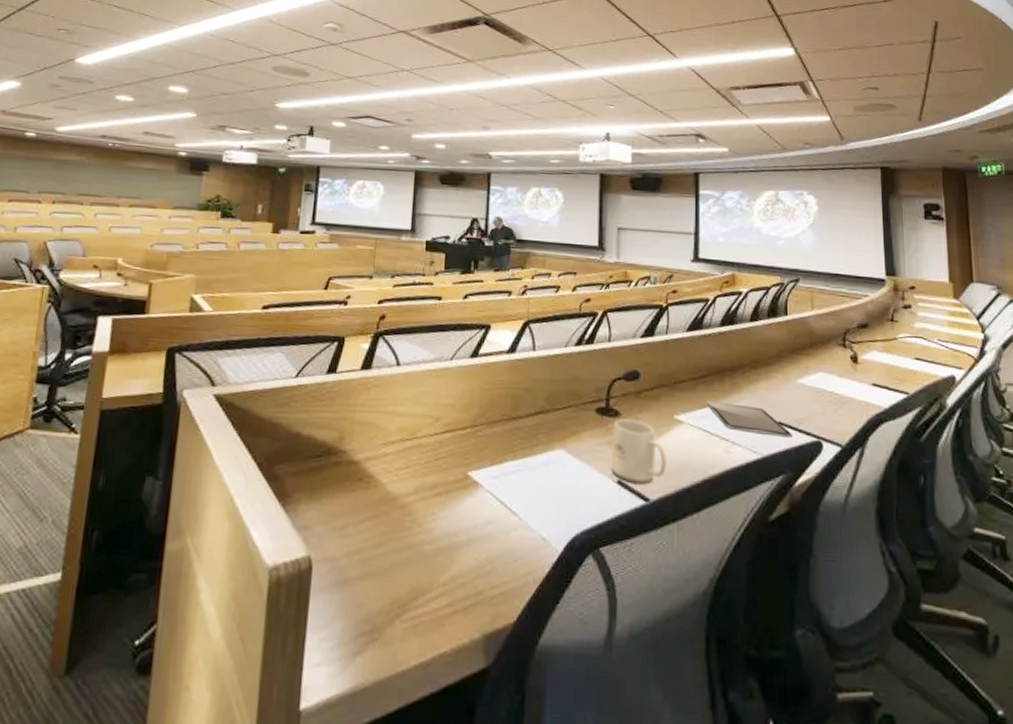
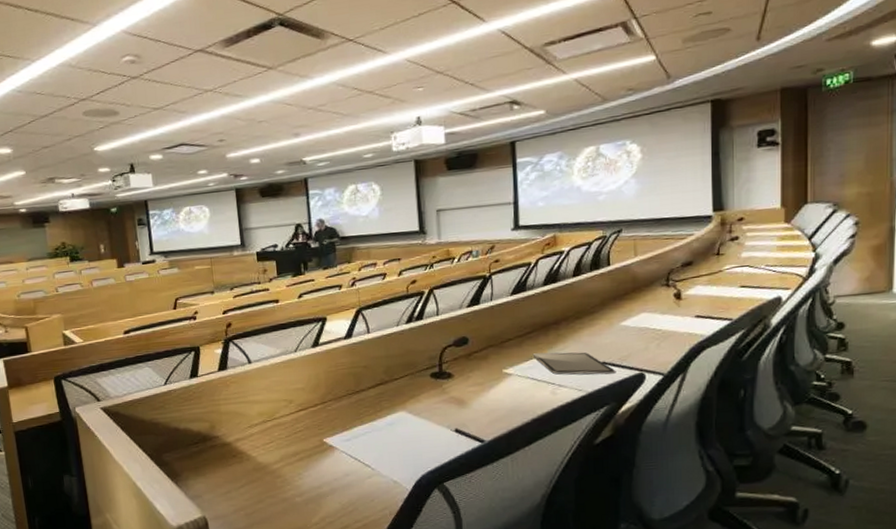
mug: present [610,419,666,485] -> none [446,378,498,430]

